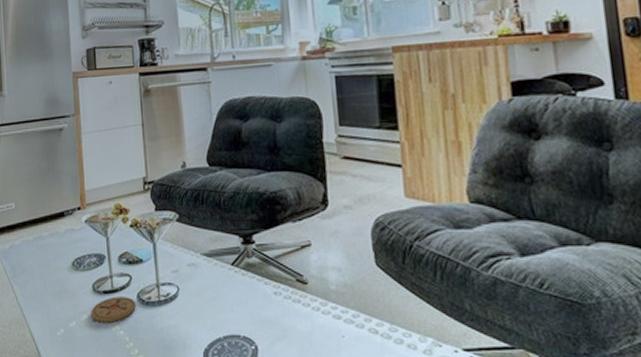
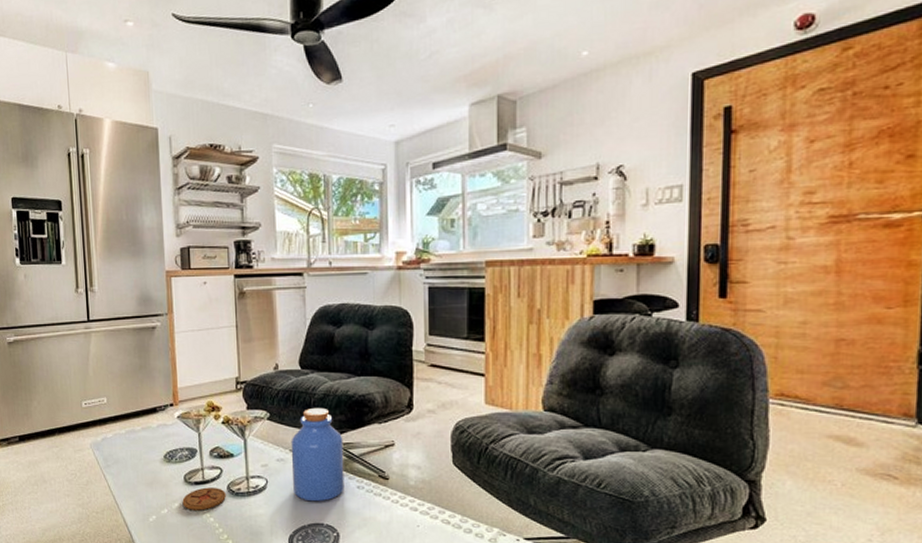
jar: none [201,206,261,311] -> present [291,407,345,502]

